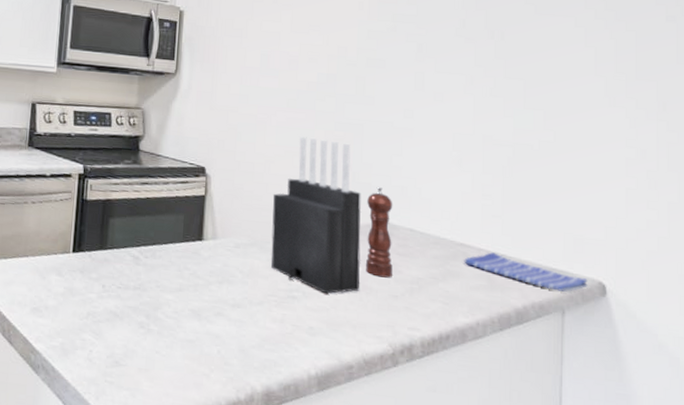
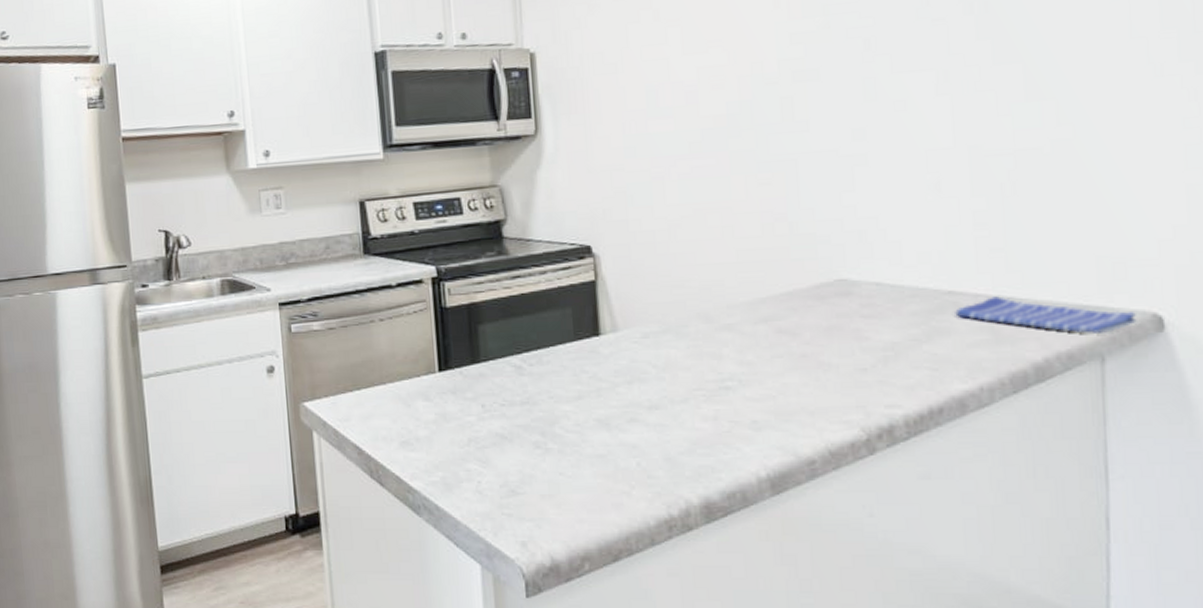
knife block: present [271,136,362,294] -> none [684,186,815,379]
pepper mill: present [366,186,393,278] -> none [812,235,857,349]

